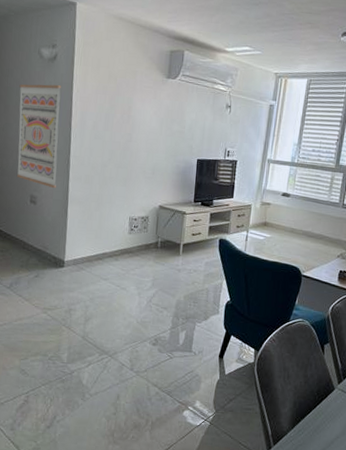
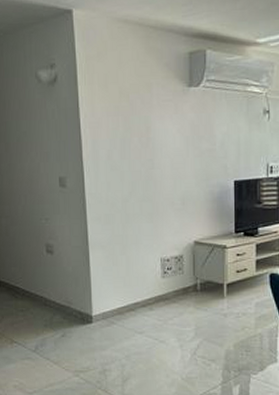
wall art: present [16,84,61,188] -> none [19,112,73,233]

